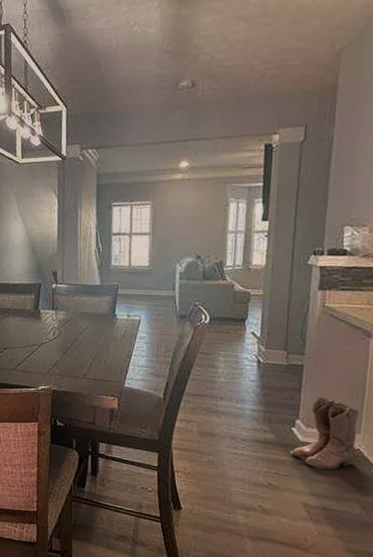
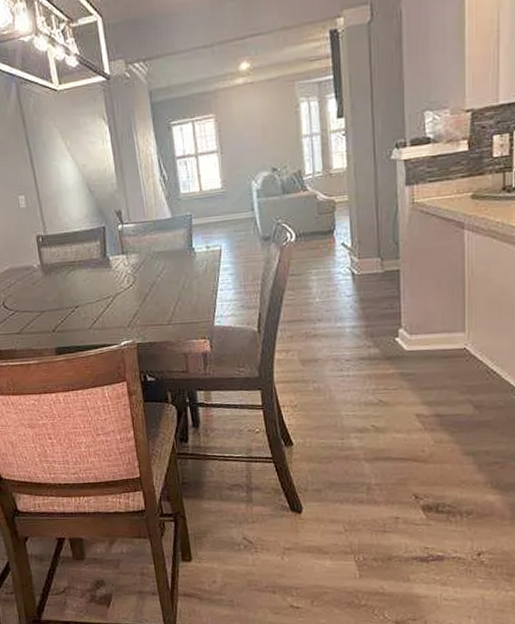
boots: present [291,395,361,470] -> none [397,299,463,376]

